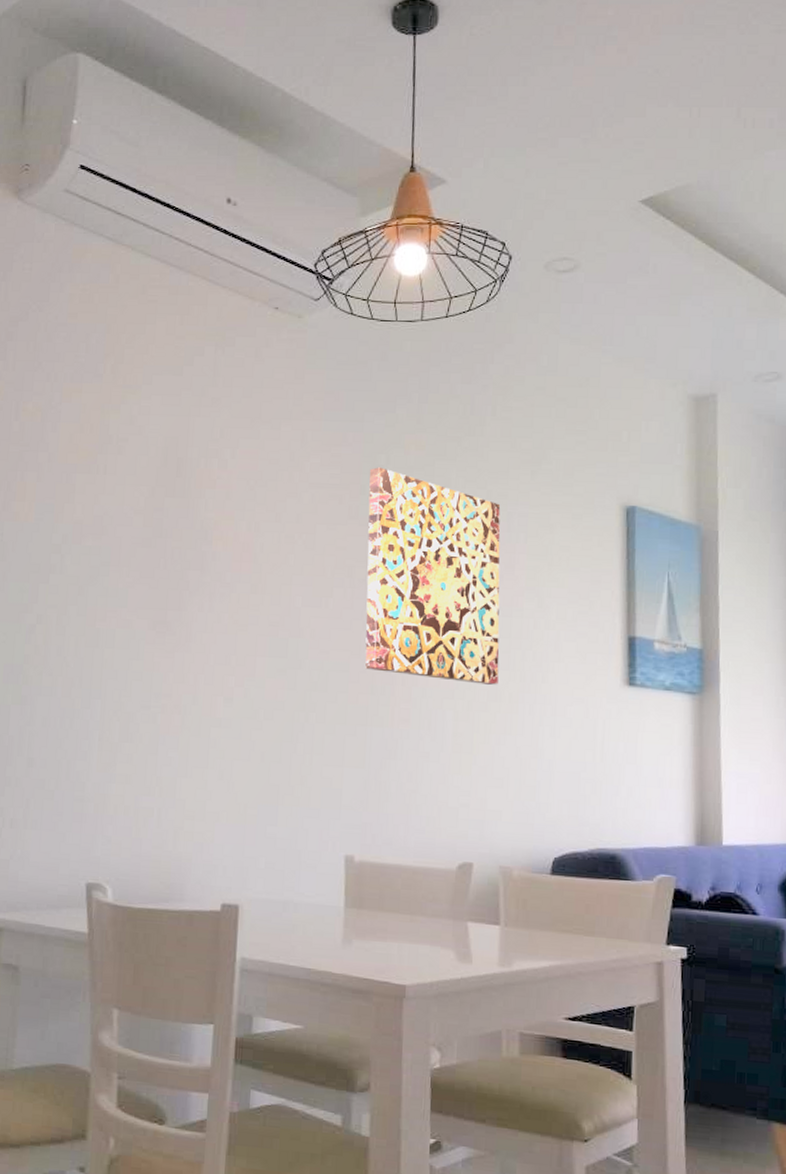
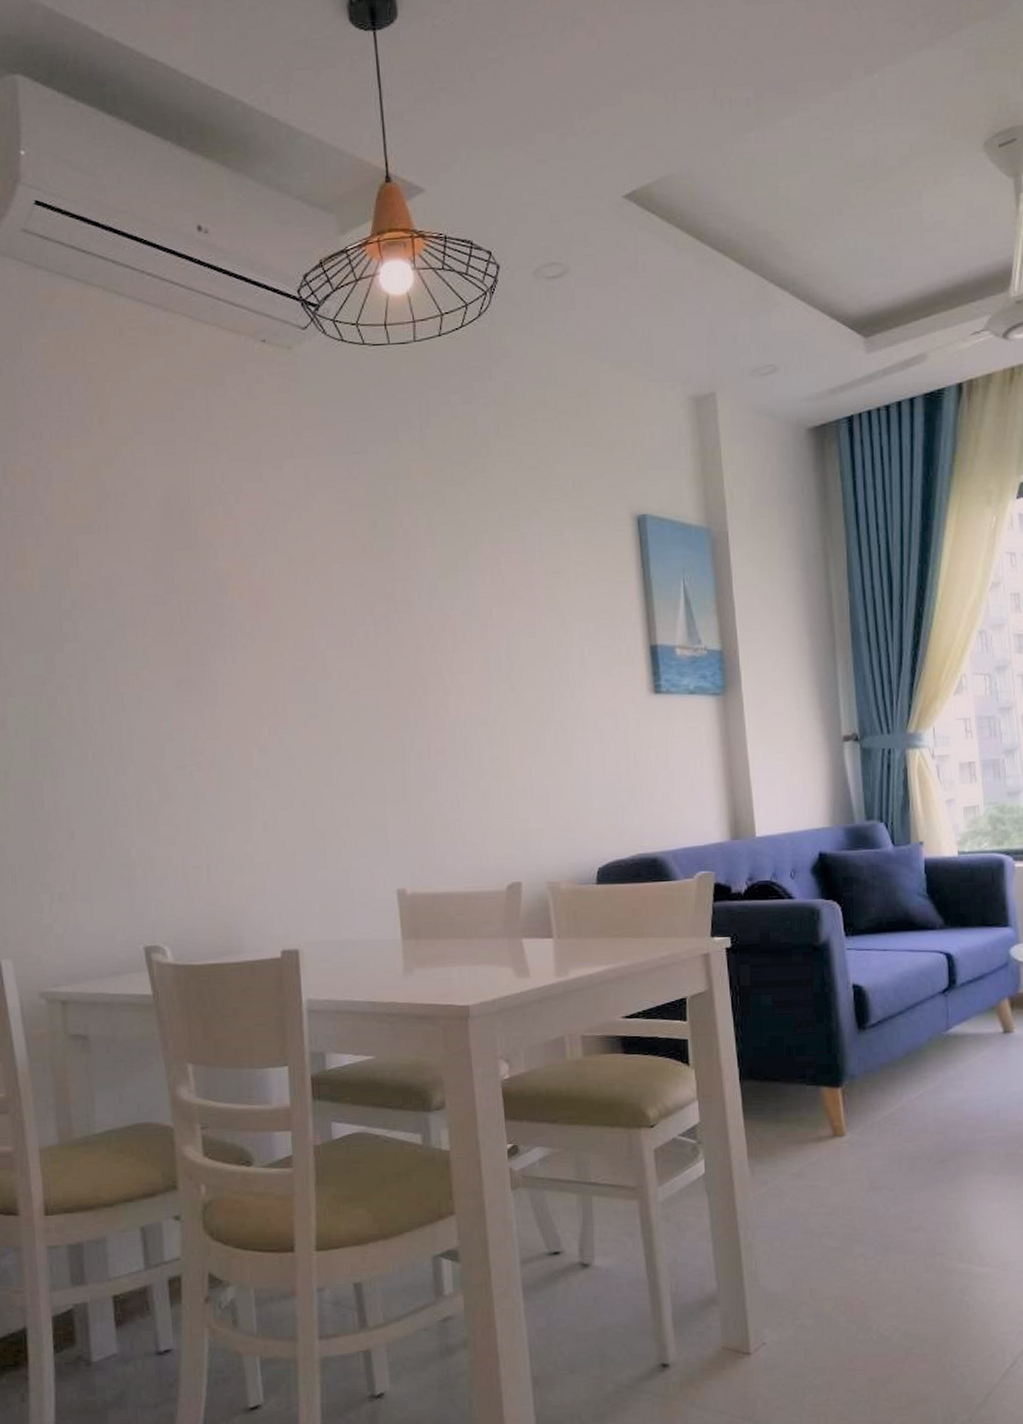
wall art: present [365,467,501,685] -> none [378,499,528,708]

